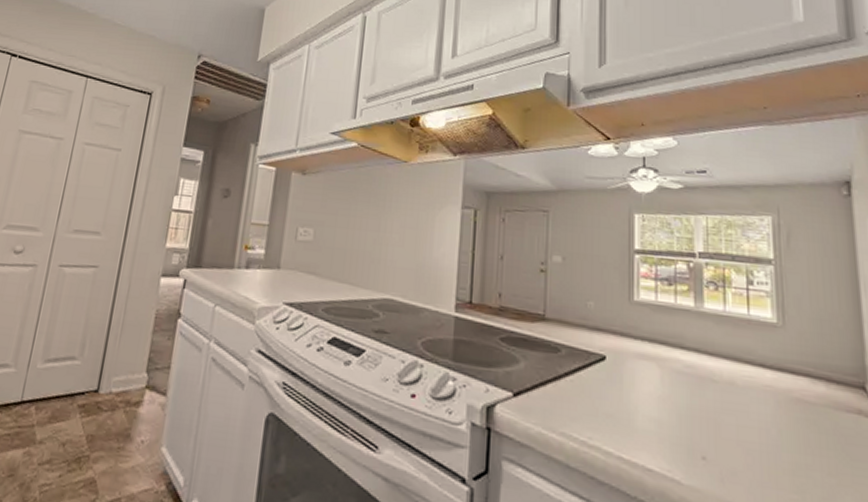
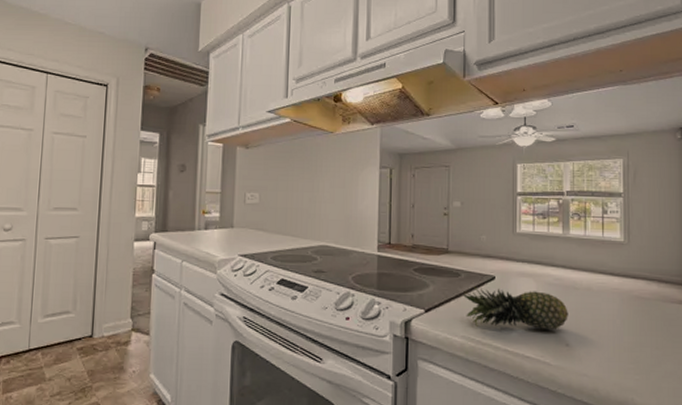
fruit: none [564,367,705,435] -> present [463,286,568,330]

